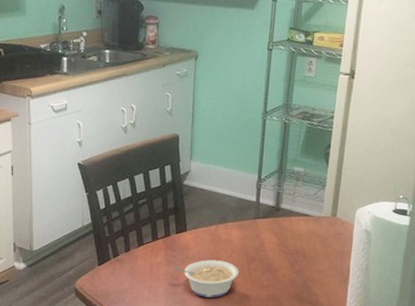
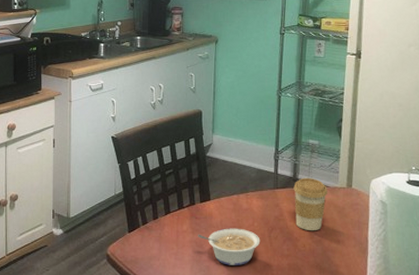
coffee cup: none [276,206,311,262] -> present [293,177,328,231]

